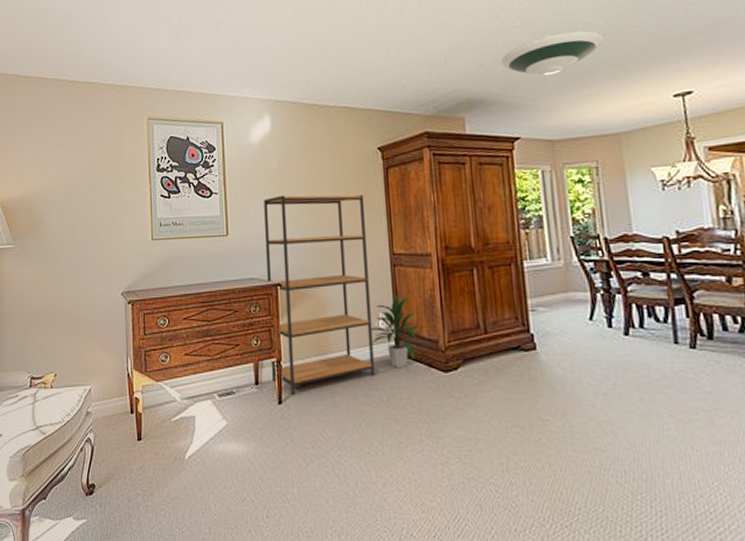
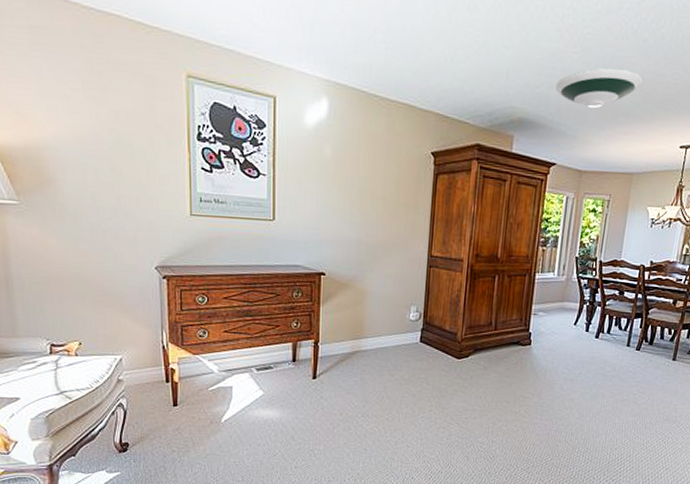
bookshelf: present [264,195,375,394] -> none [308,186,412,371]
indoor plant: present [370,296,422,369] -> none [402,293,445,354]

